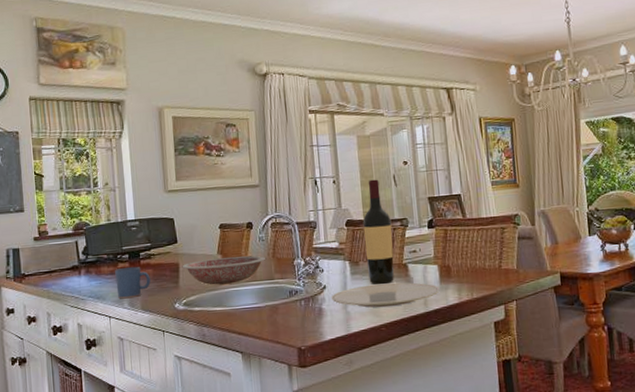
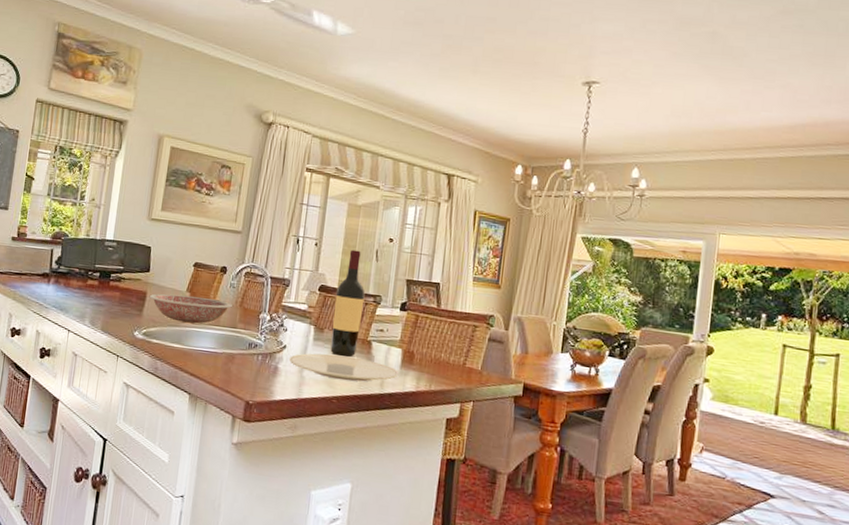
mug: present [115,266,151,299] -> none [81,285,116,317]

